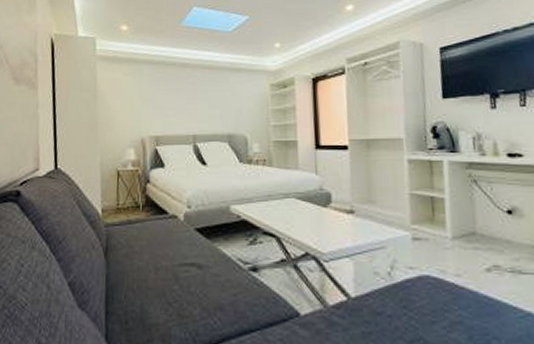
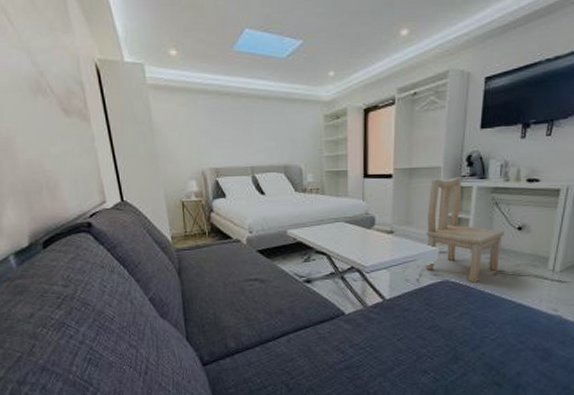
chair: none [392,150,491,281] -> present [425,177,504,283]

